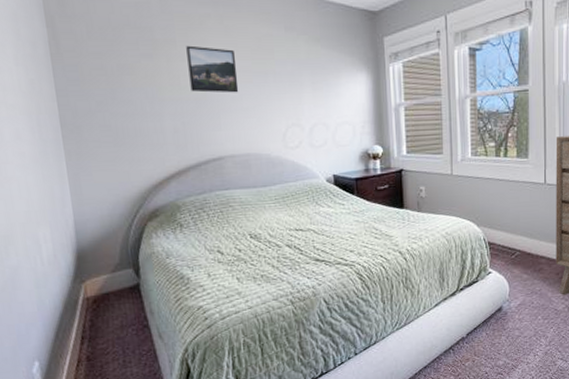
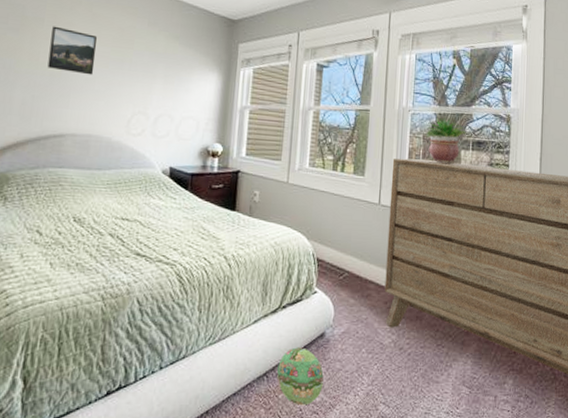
ball: none [462,322,505,370] -> present [277,347,324,406]

